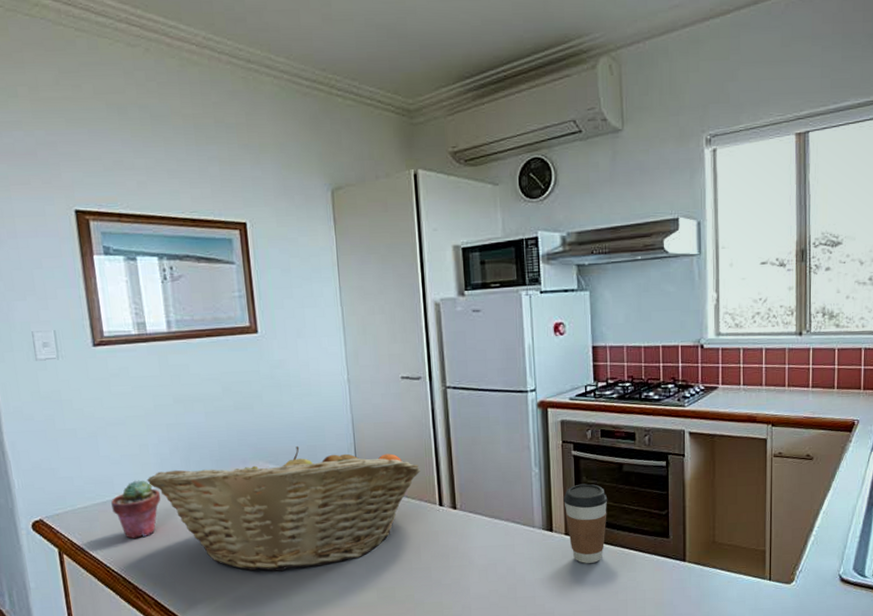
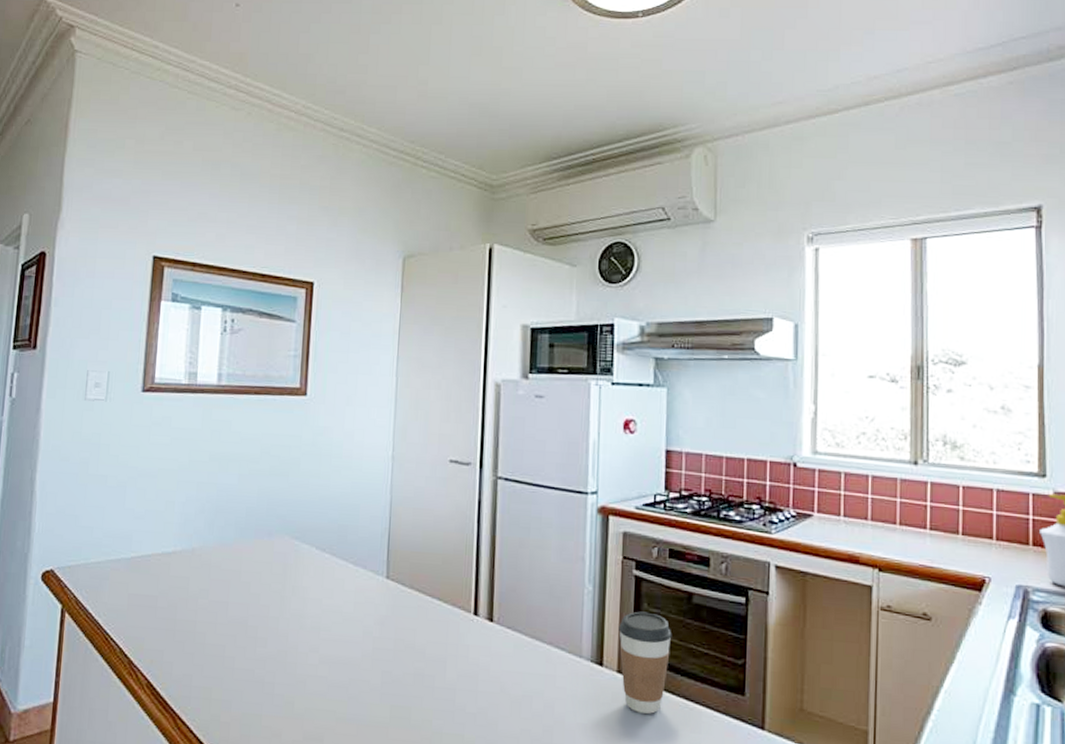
potted succulent: present [111,480,161,539] -> none [125,539,177,605]
fruit basket: present [147,446,420,571] -> none [166,524,458,668]

